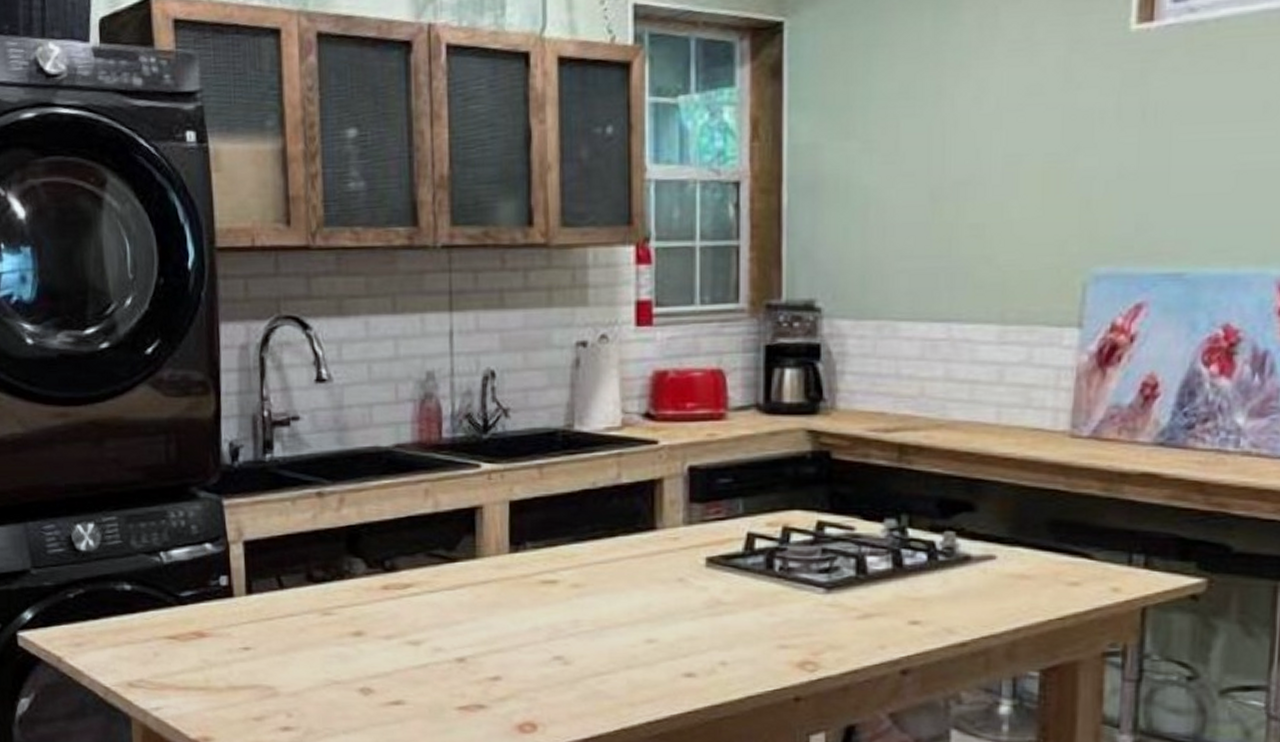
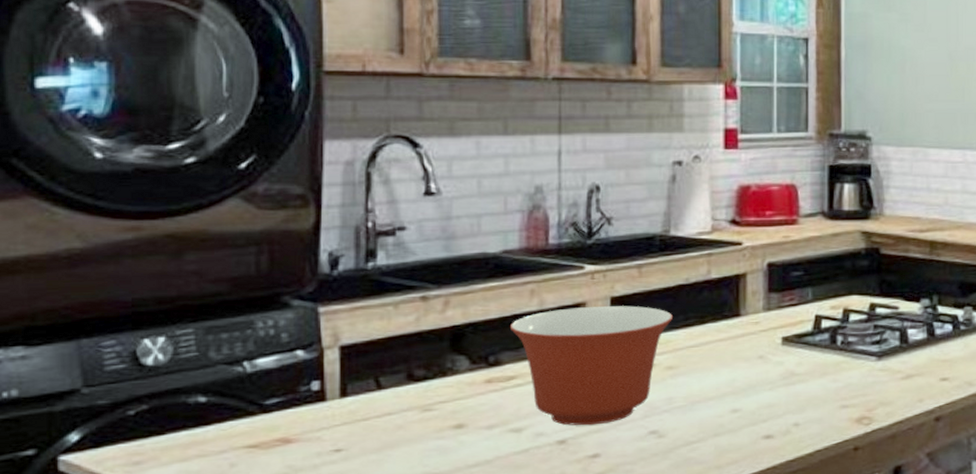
mixing bowl: none [404,510,579,644] -> present [509,305,674,426]

